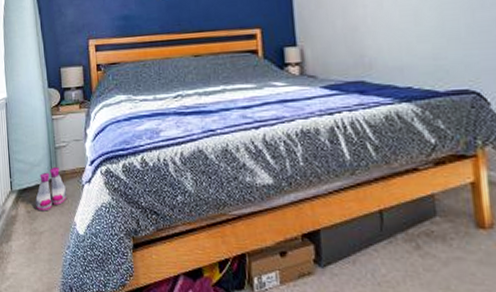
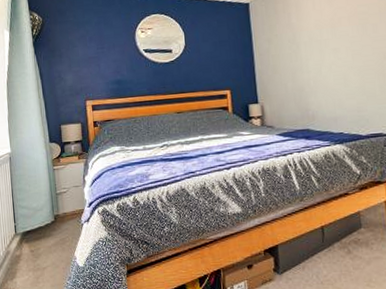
boots: present [35,166,67,211] -> none [38,210,68,250]

